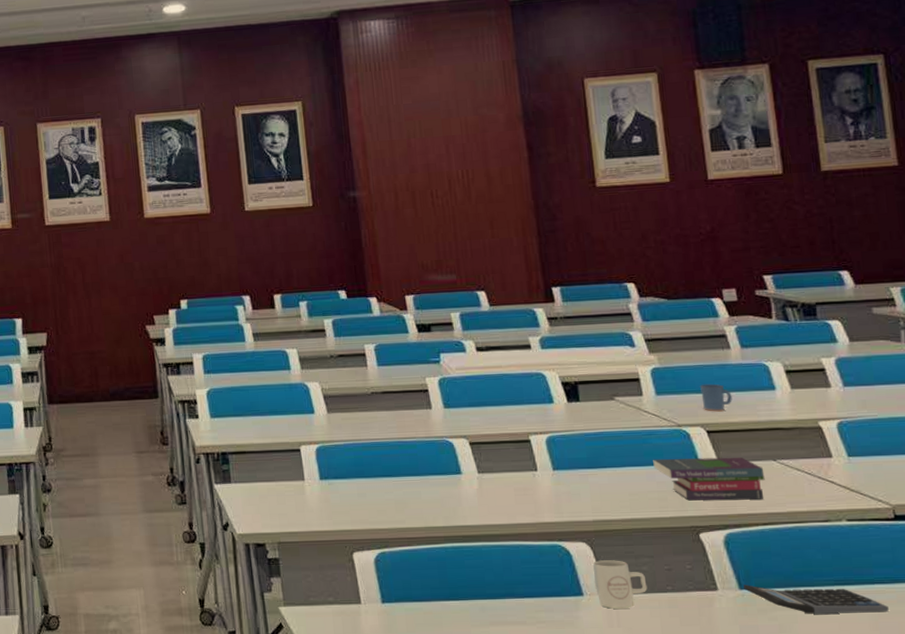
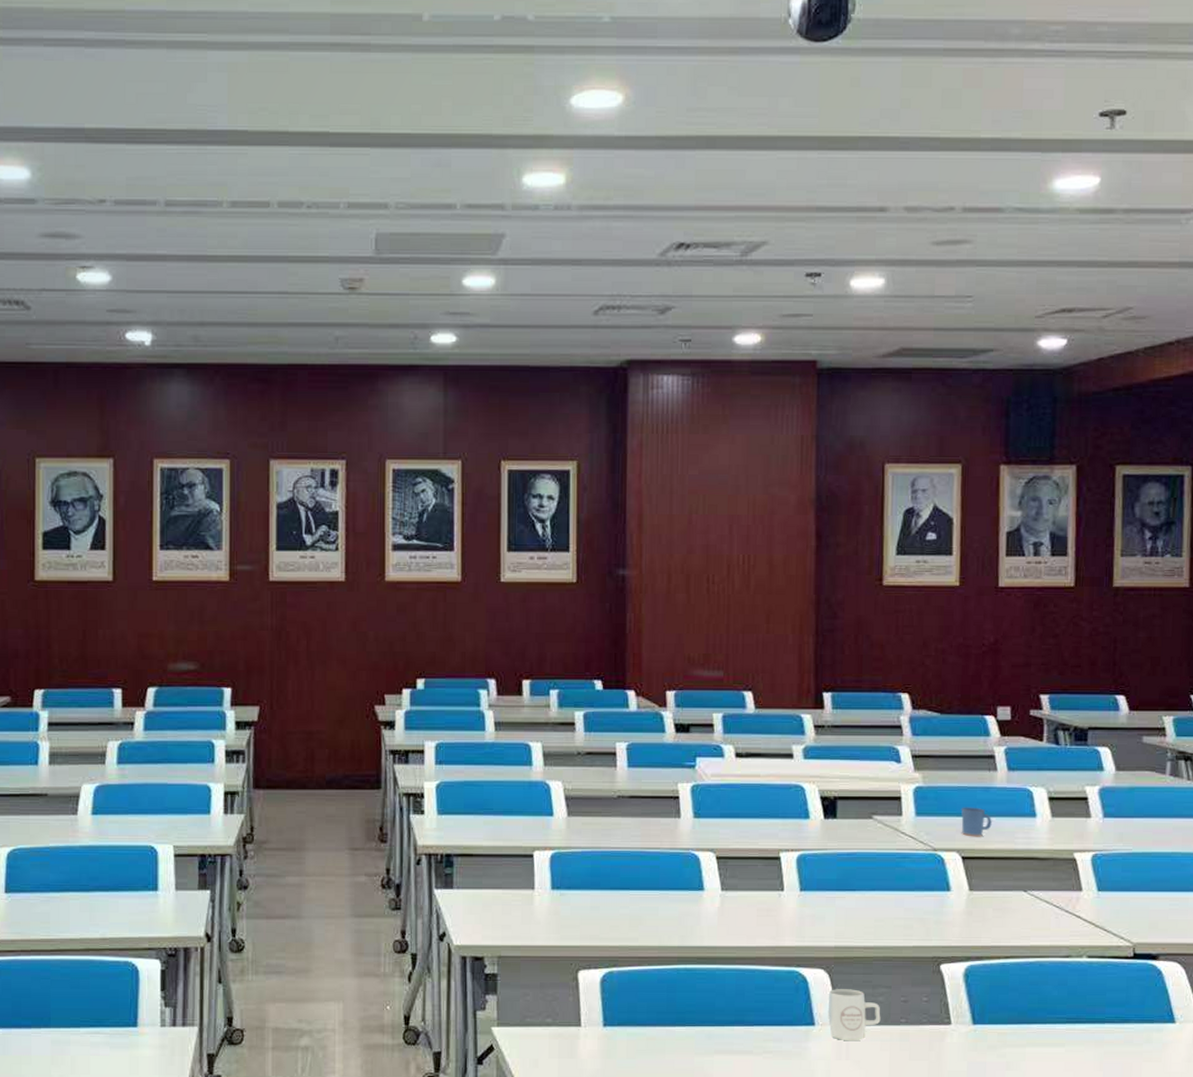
books: present [653,457,765,501] -> none [903,884,1014,931]
calculator: present [743,585,889,614] -> none [977,1020,1115,1053]

